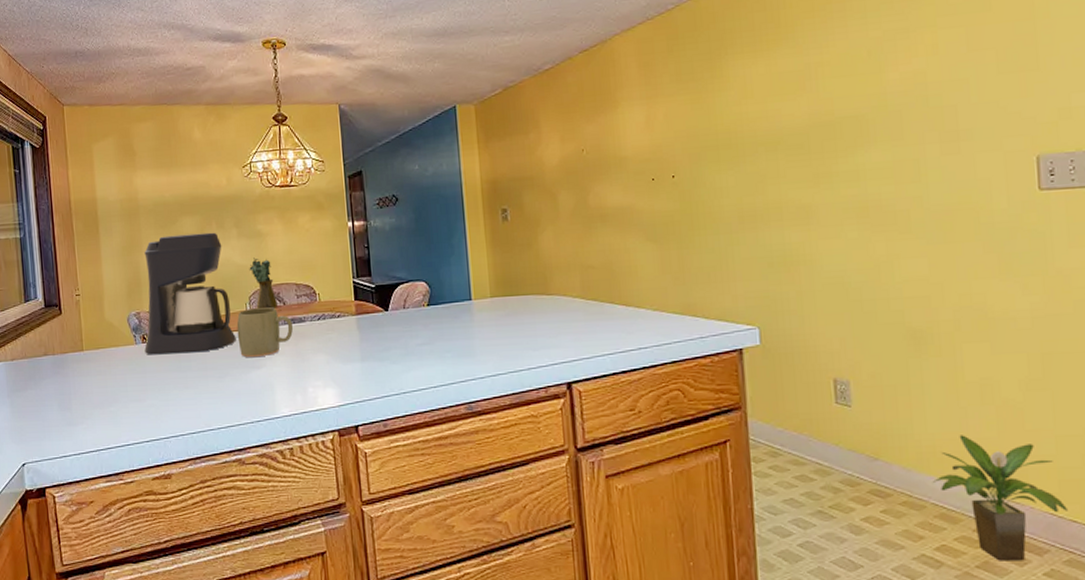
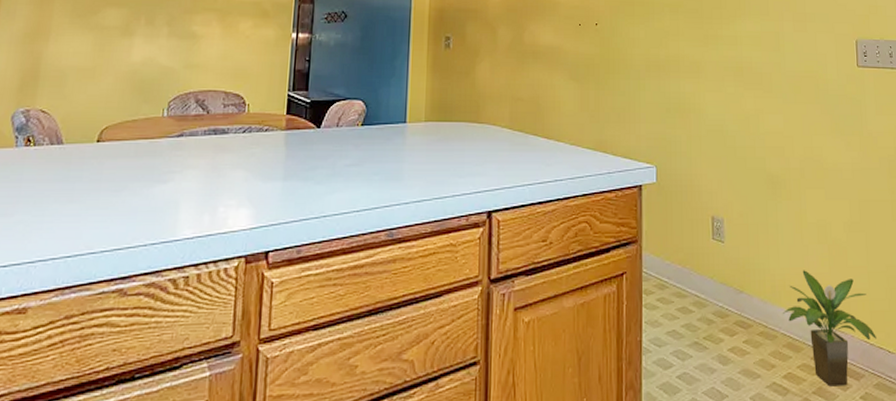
coffee maker: present [144,232,236,355] -> none [26,26,148,161]
mug: present [236,307,293,358] -> none [146,115,213,170]
vase: present [249,258,279,310] -> none [174,60,201,118]

